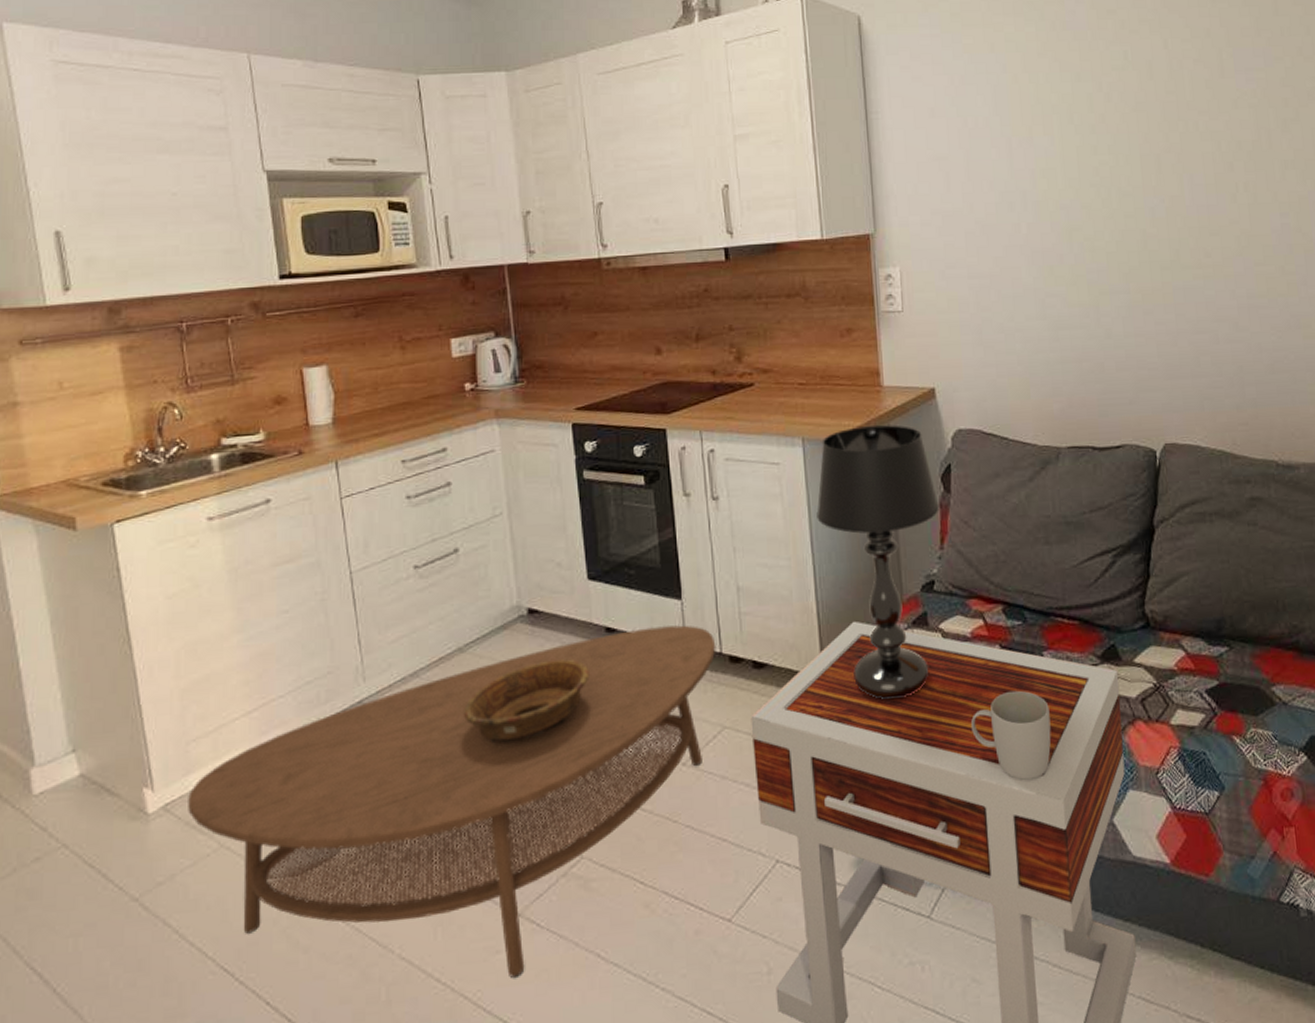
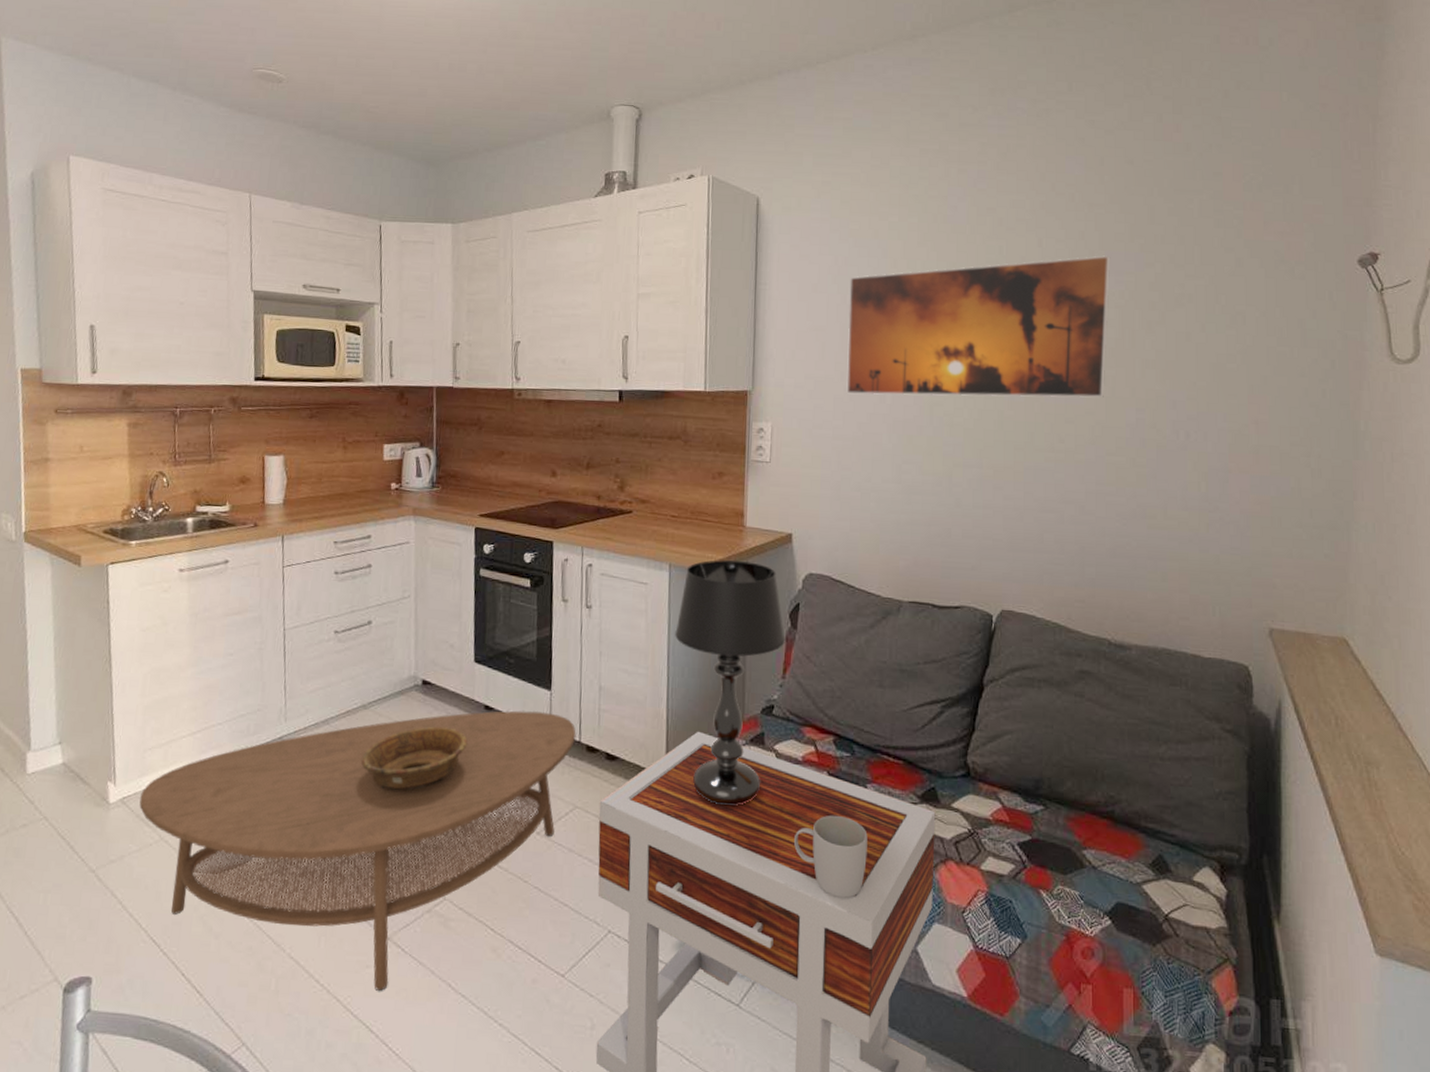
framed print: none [969,53,1246,227] -> present [846,255,1111,398]

